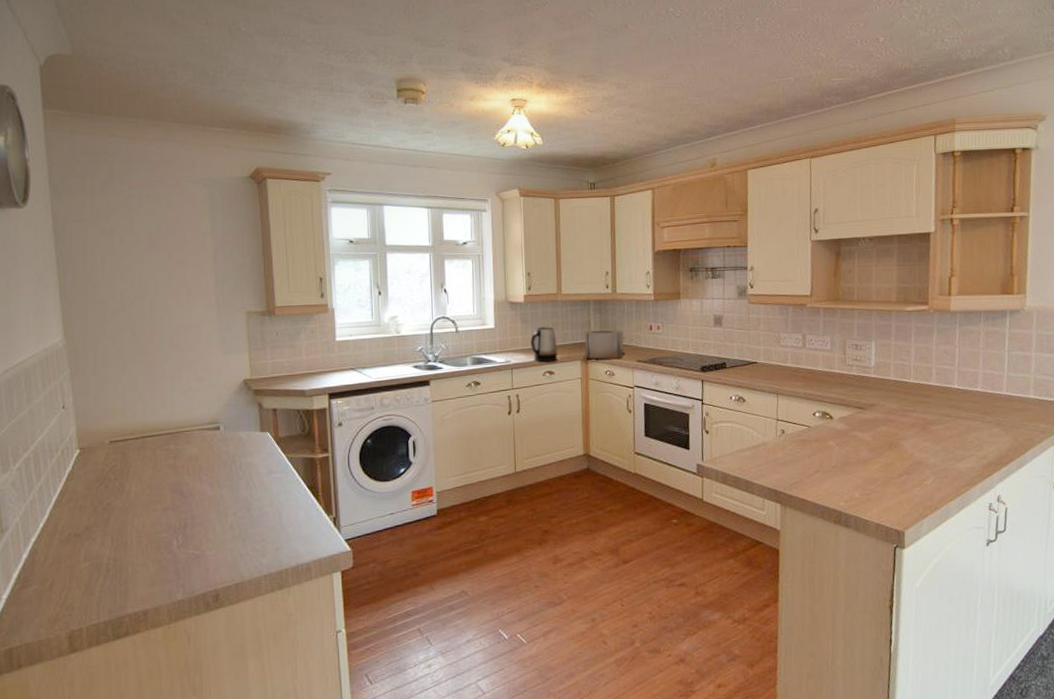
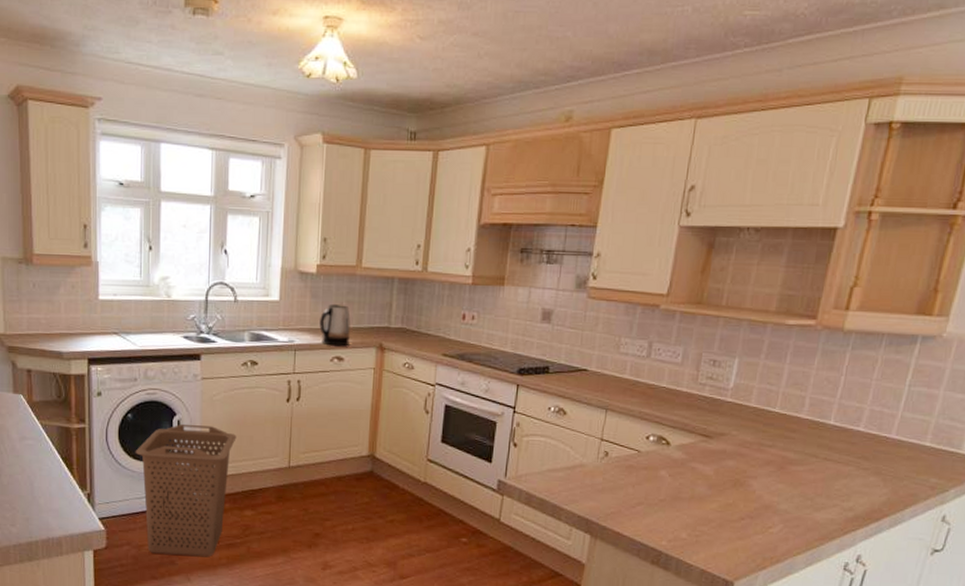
laundry basket: none [375,443,467,567] -> present [135,423,237,557]
toaster: present [584,330,626,360] -> none [381,313,432,351]

